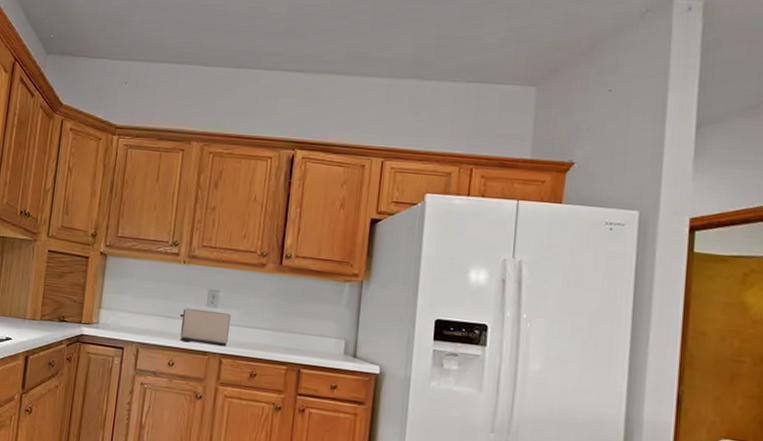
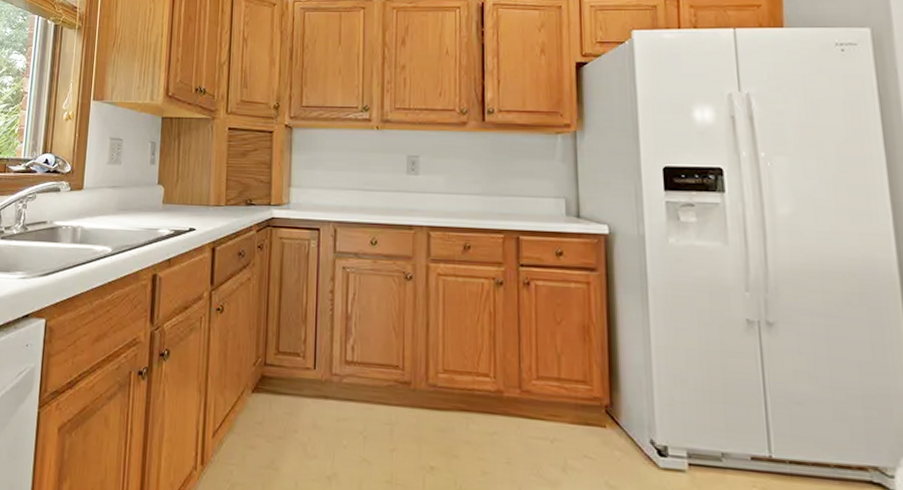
toaster: present [179,307,232,347] -> none [378,178,436,219]

